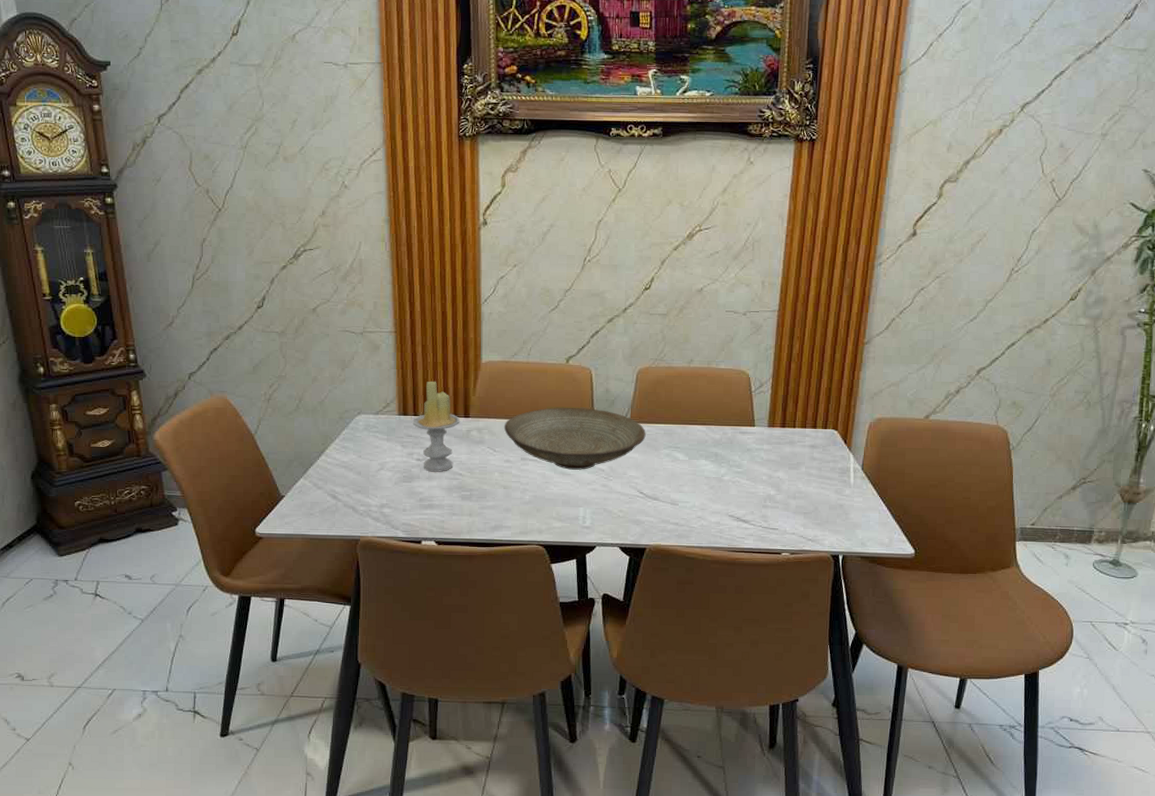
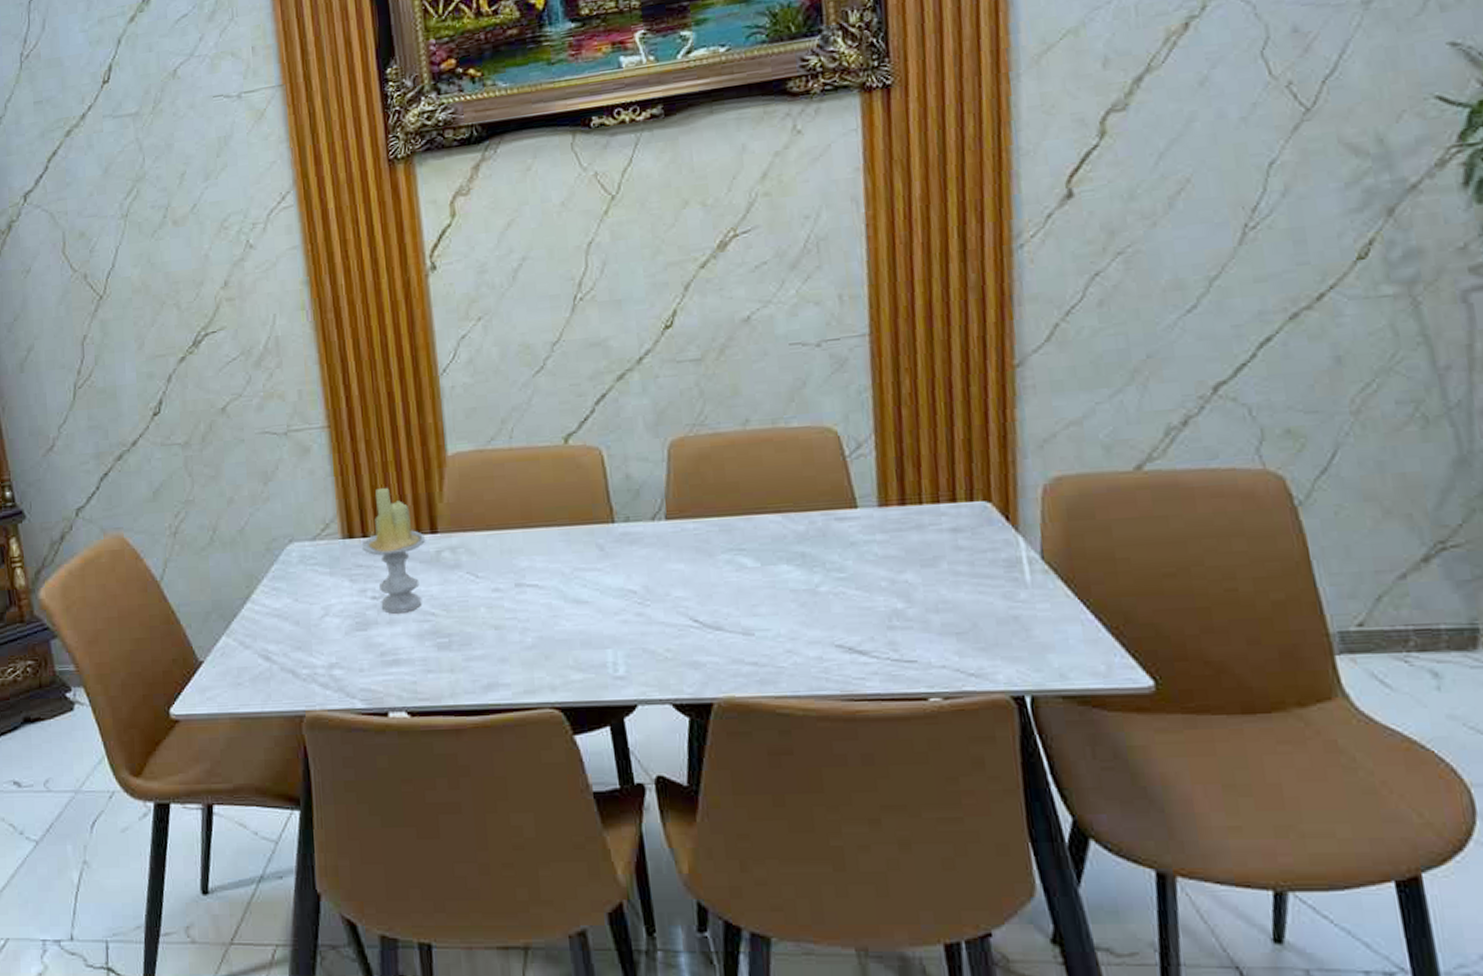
decorative bowl: present [503,407,646,470] -> none [486,504,693,595]

